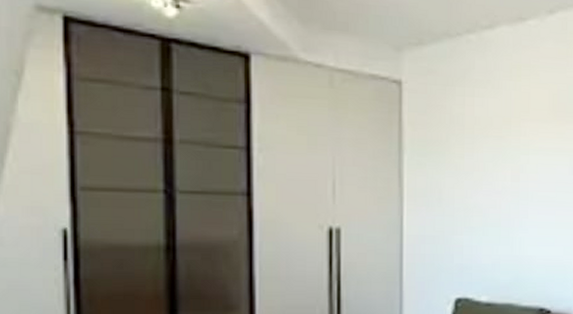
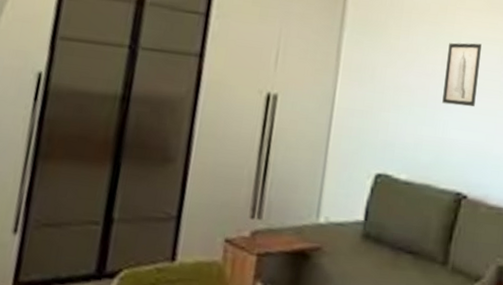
wall art: none [516,155,551,222] -> present [442,42,482,107]

